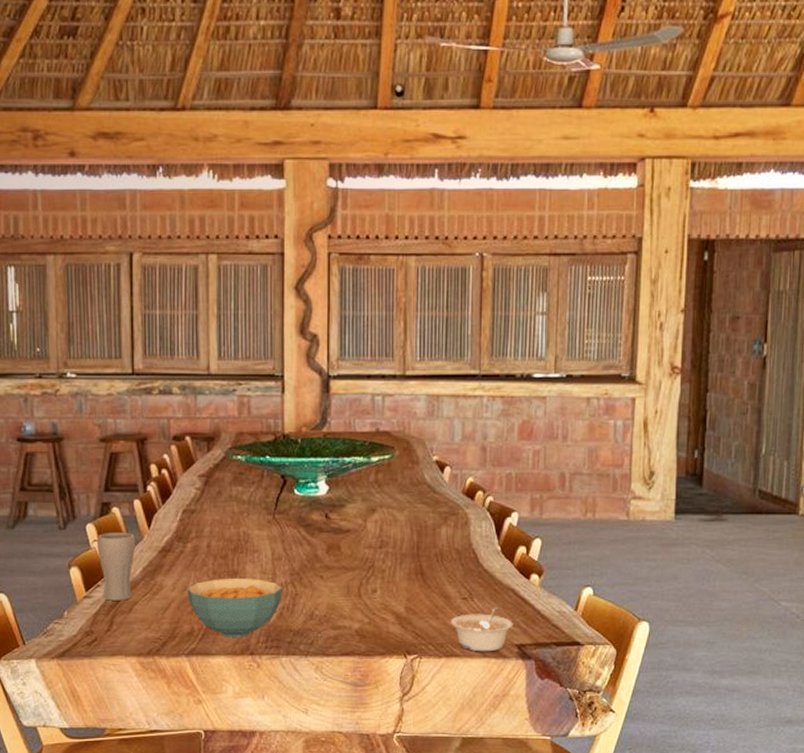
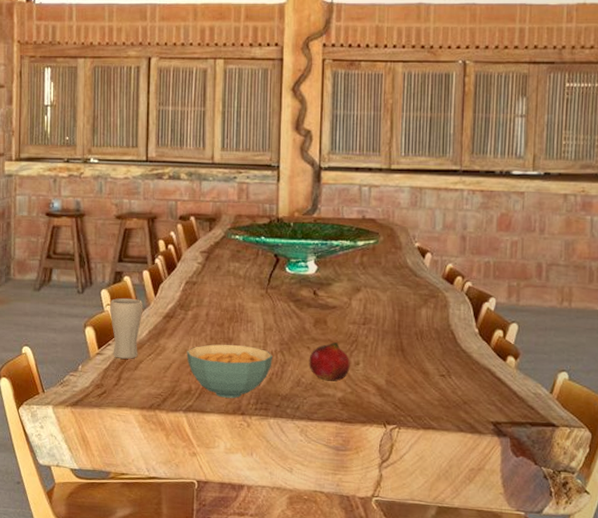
fruit: none [322,569,367,613] -> present [309,342,350,382]
legume: present [451,607,514,652] -> none [429,385,490,427]

